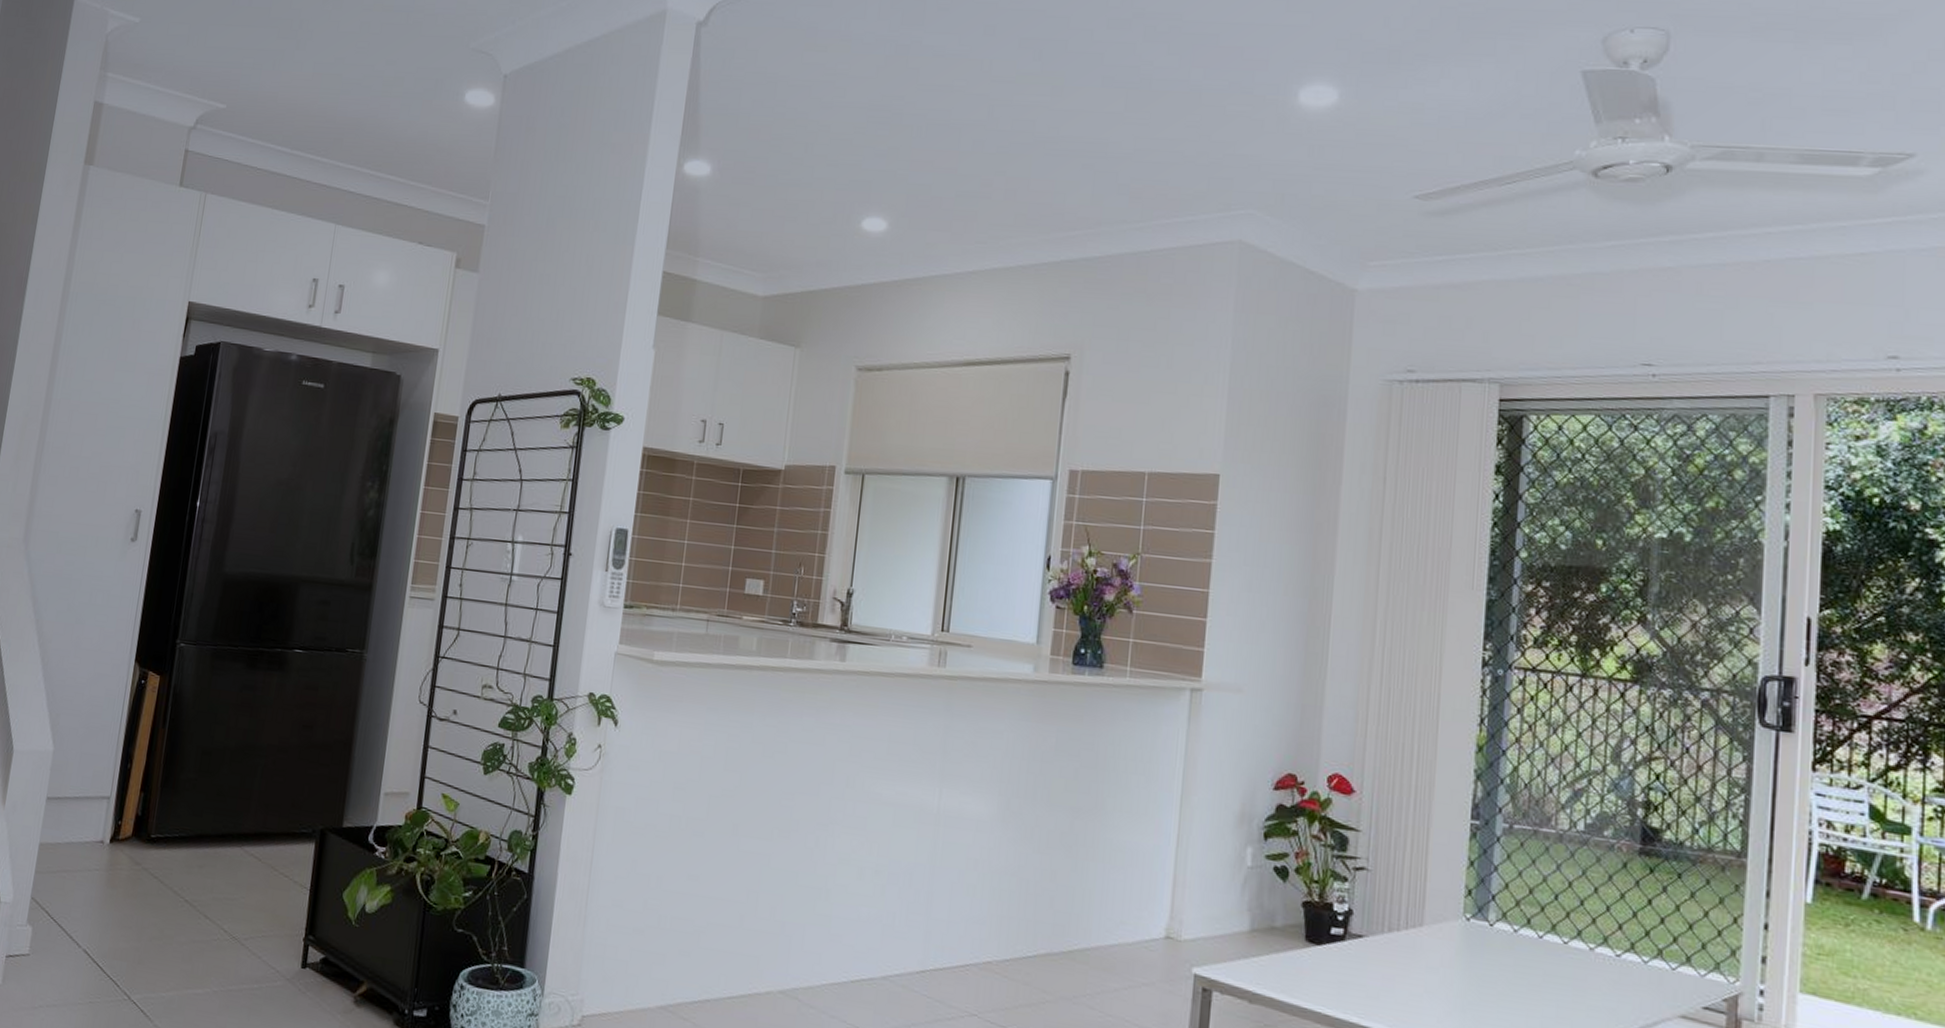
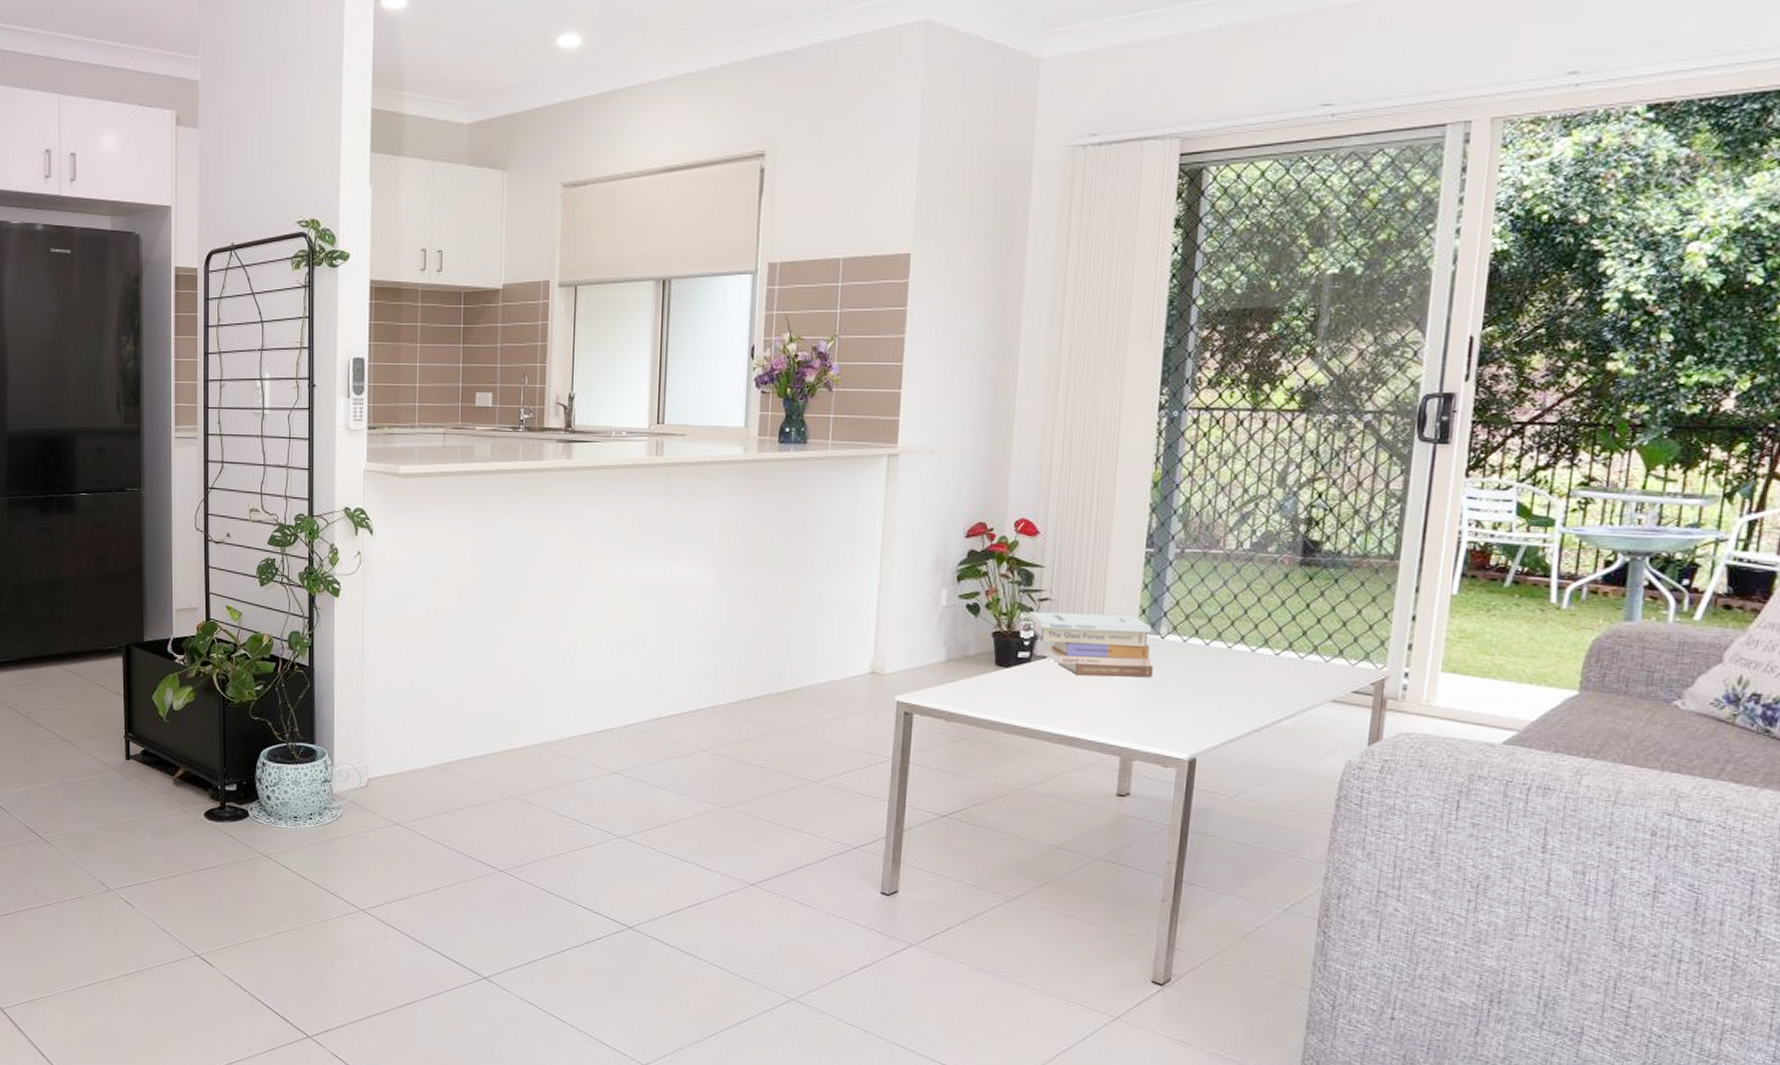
books: none [1342,881,1481,971] -> present [1028,611,1153,678]

